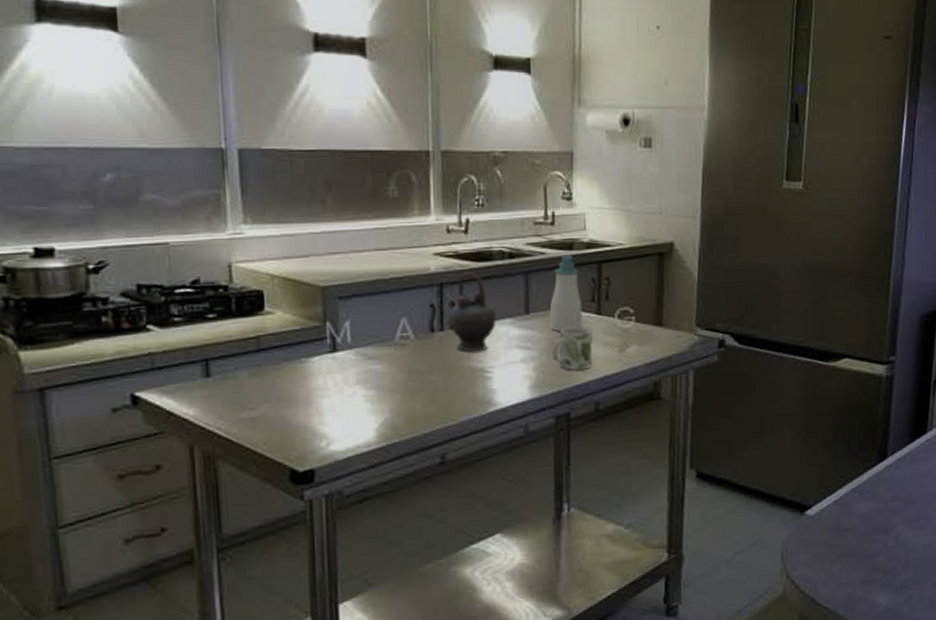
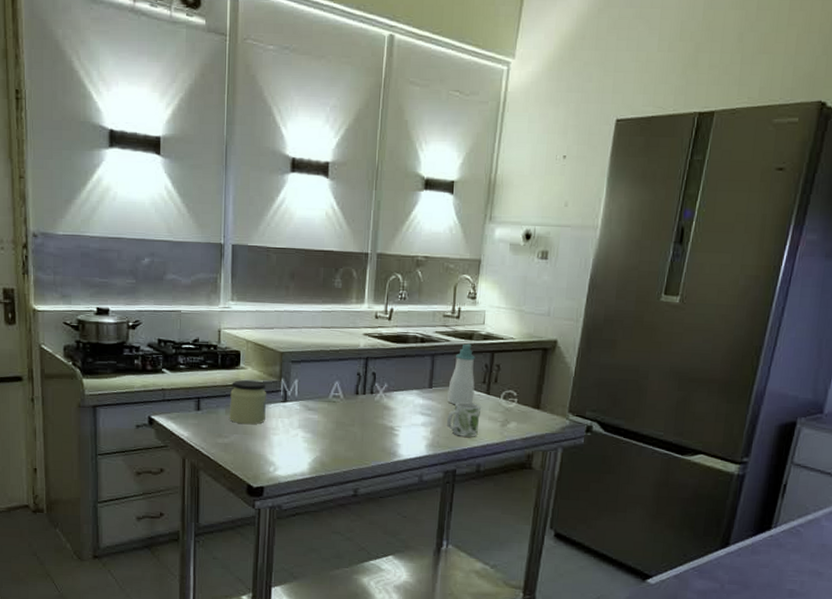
jar: none [253,328,308,389] -> present [230,380,267,425]
teapot: present [447,272,496,352] -> none [370,350,406,414]

